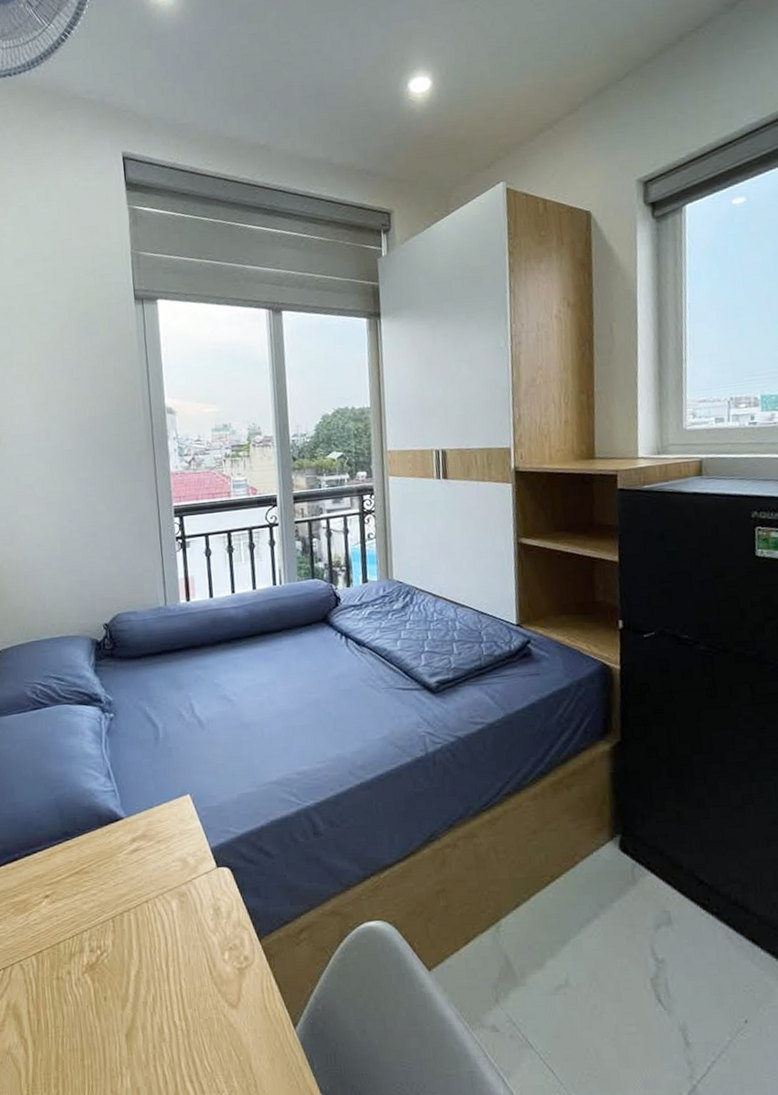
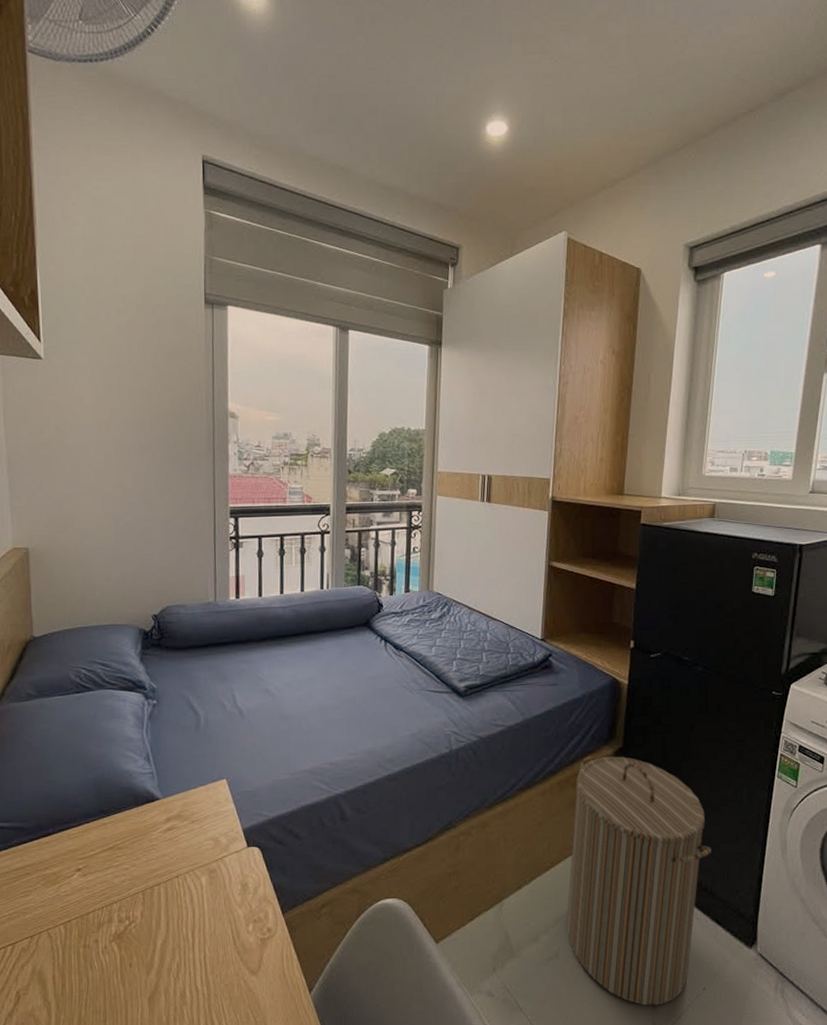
laundry hamper: none [570,752,738,1042] -> present [567,756,711,1006]

